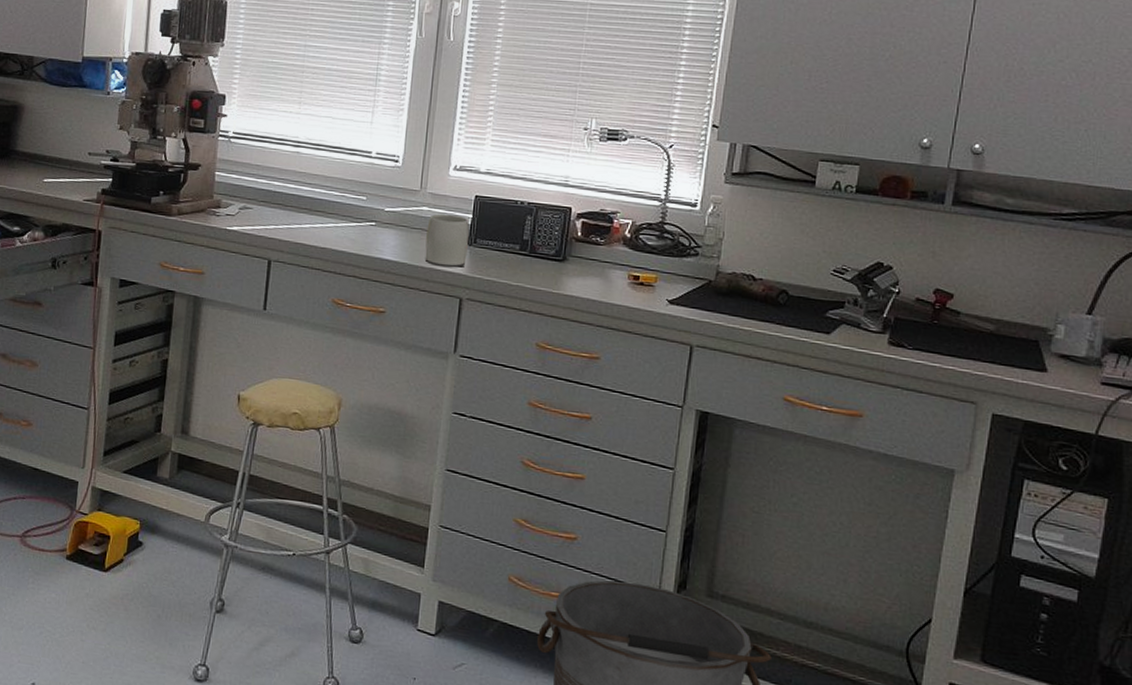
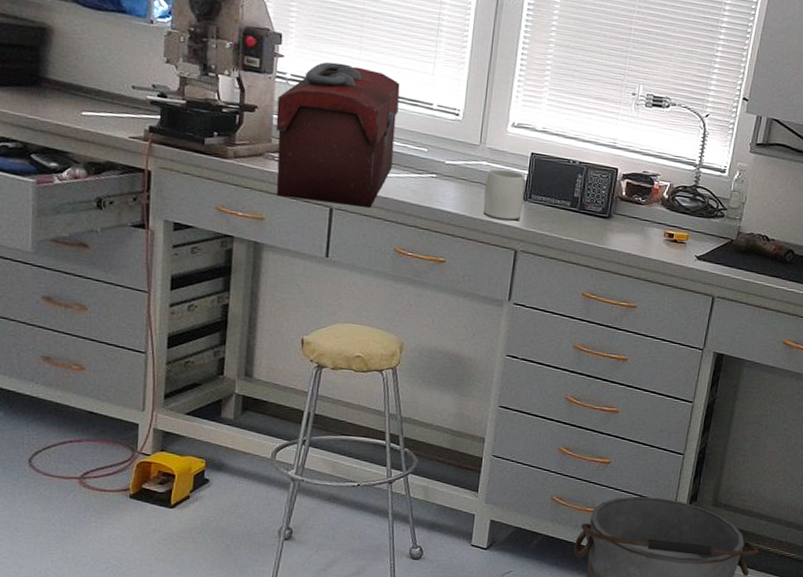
toolbox: none [217,118,339,260] -> present [276,61,400,209]

